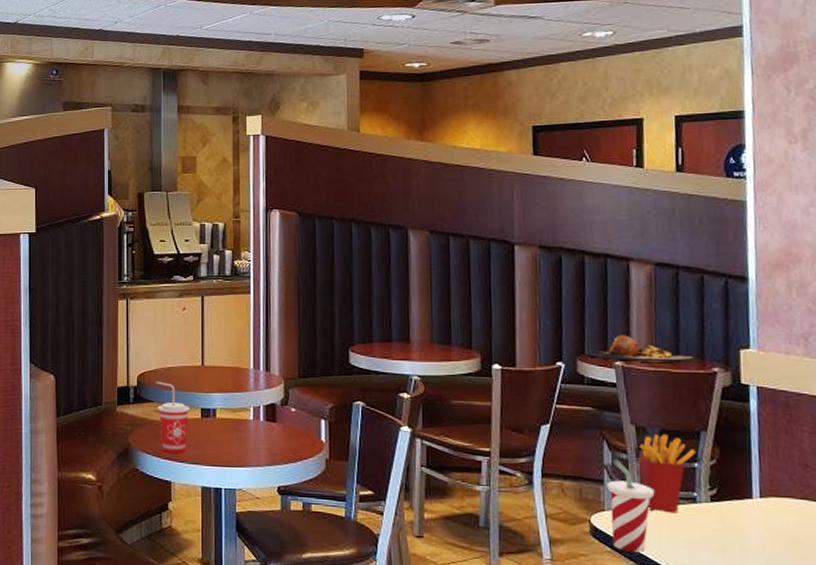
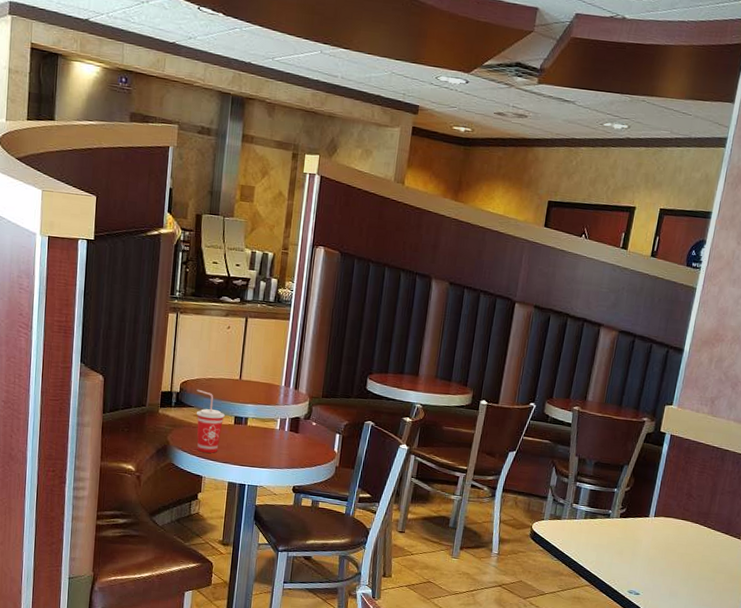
food tray: present [586,335,695,363] -> none [553,385,632,412]
beverage cup: present [607,459,655,552] -> none [545,481,582,552]
french fries: present [638,434,696,513] -> none [573,465,618,525]

